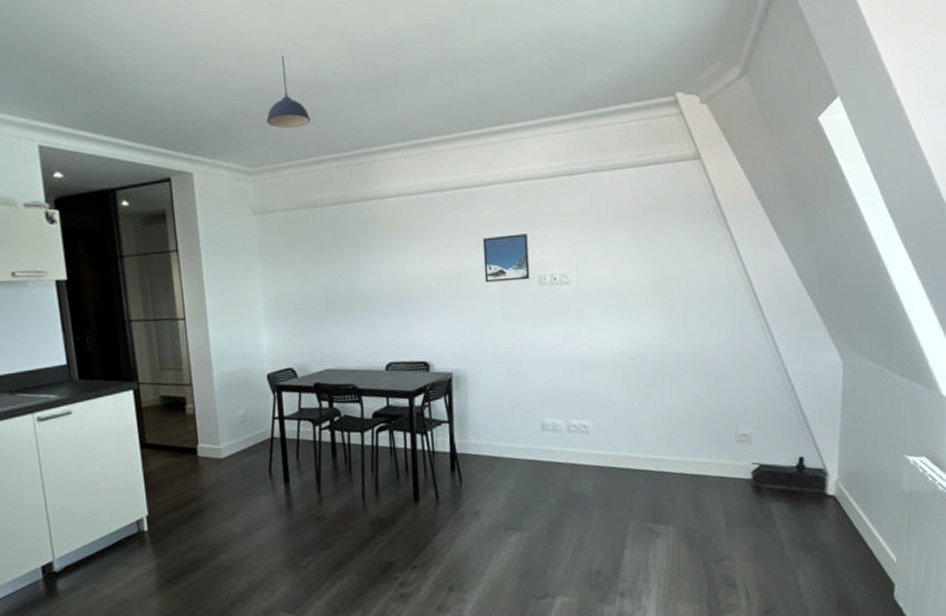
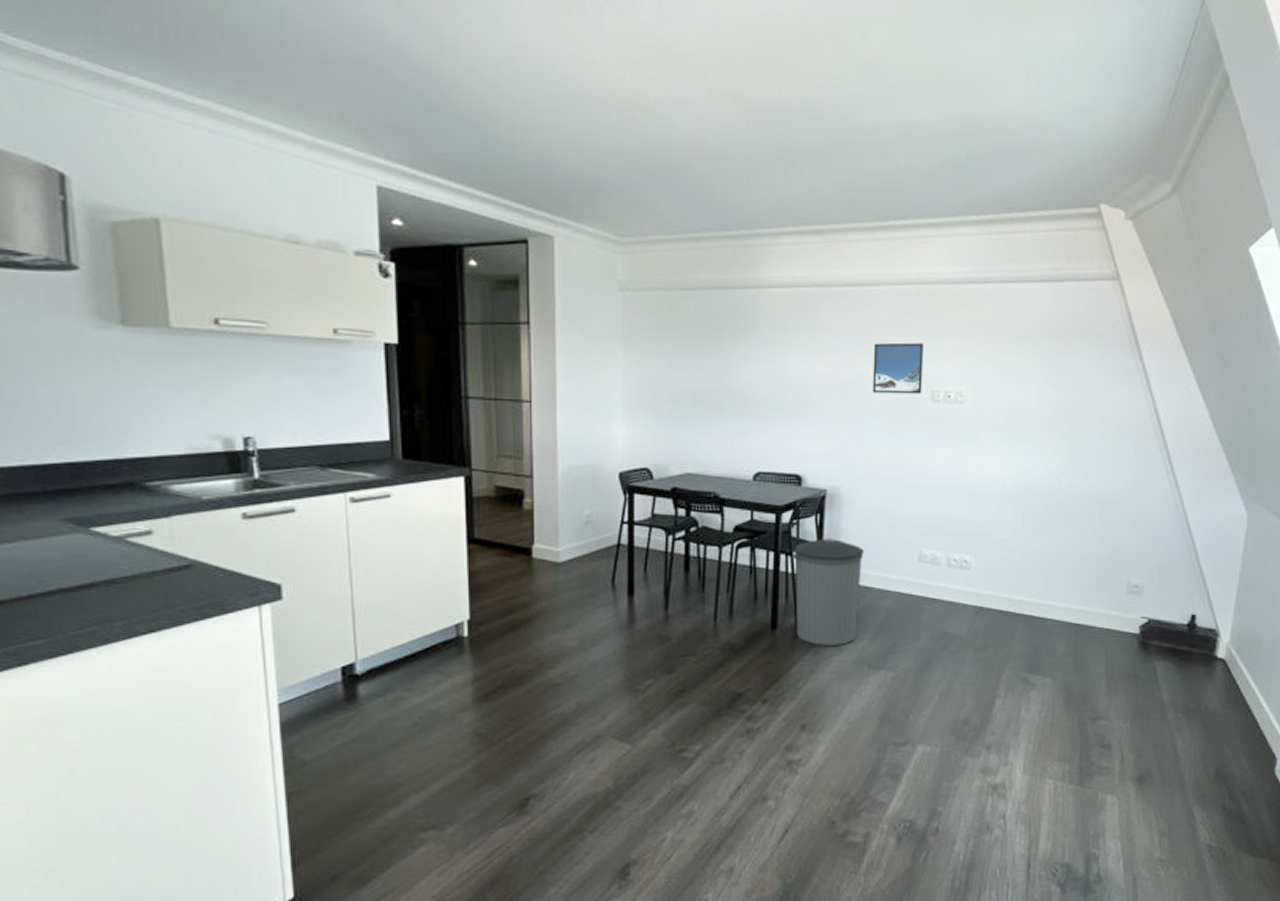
pendant light: present [266,54,310,129] -> none [643,112,693,198]
trash can: none [426,415,492,514] -> present [791,538,864,646]

